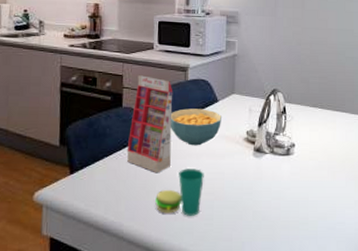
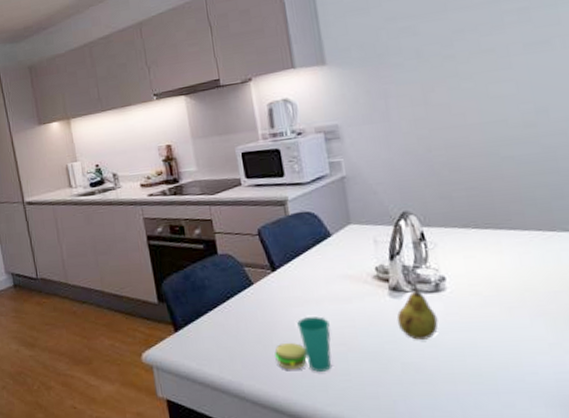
gift box: present [126,75,173,173] -> none [229,216,286,325]
cereal bowl: present [171,108,223,146] -> none [276,246,341,291]
fruit: none [255,152,285,193] -> present [396,289,438,340]

